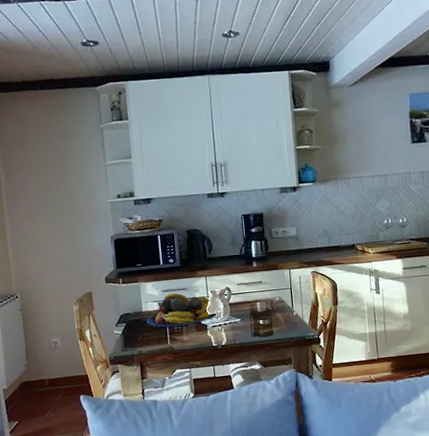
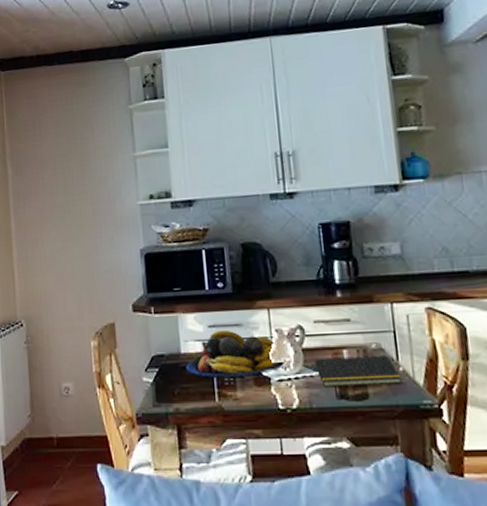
notepad: none [237,305,295,328] -> present [314,356,402,386]

